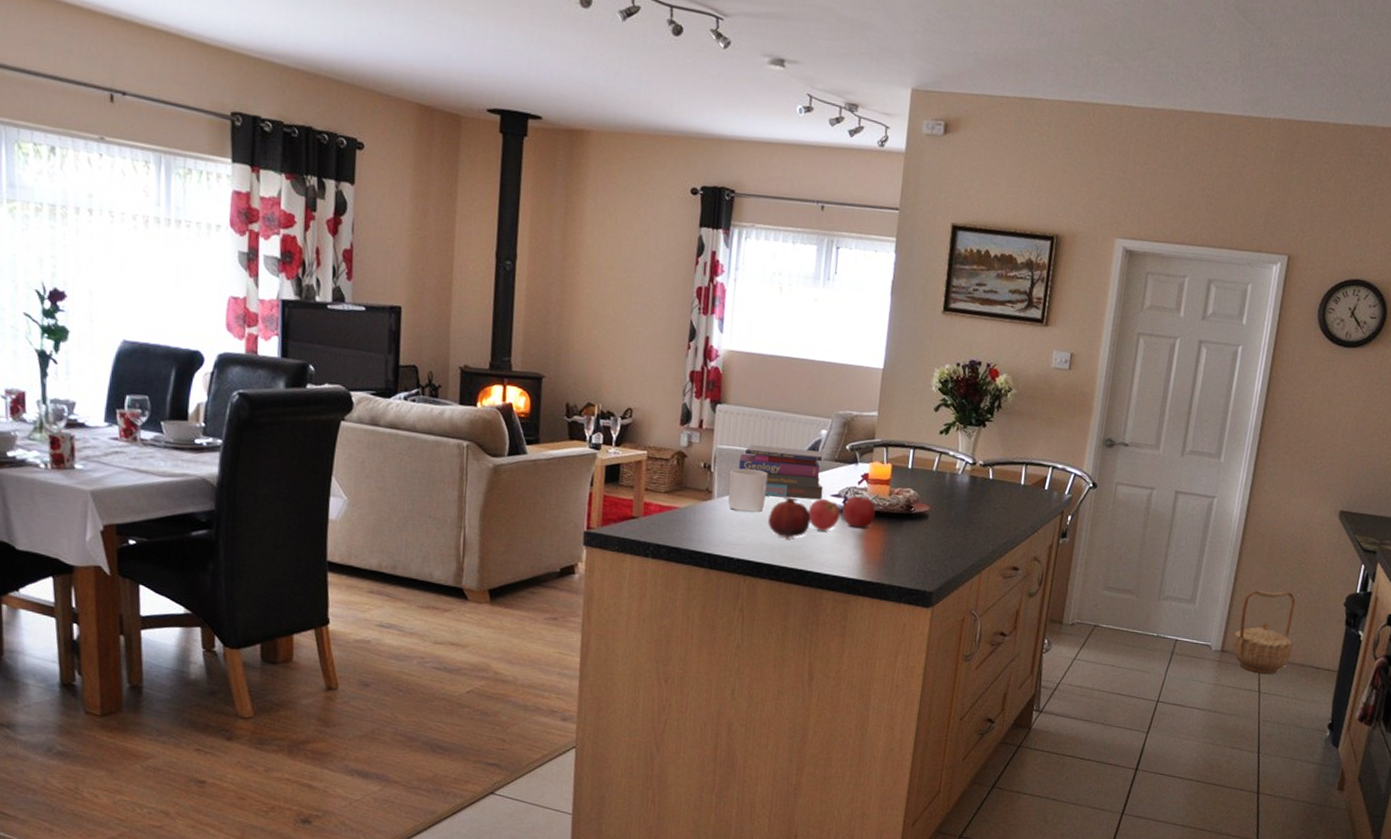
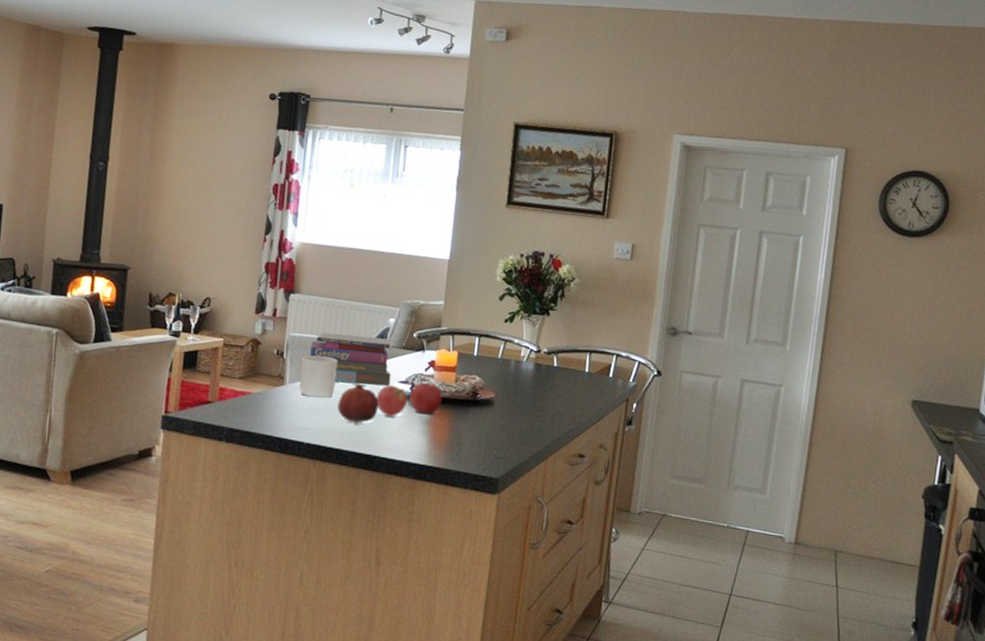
basket: present [1232,590,1295,675] -> none [806,481,870,569]

